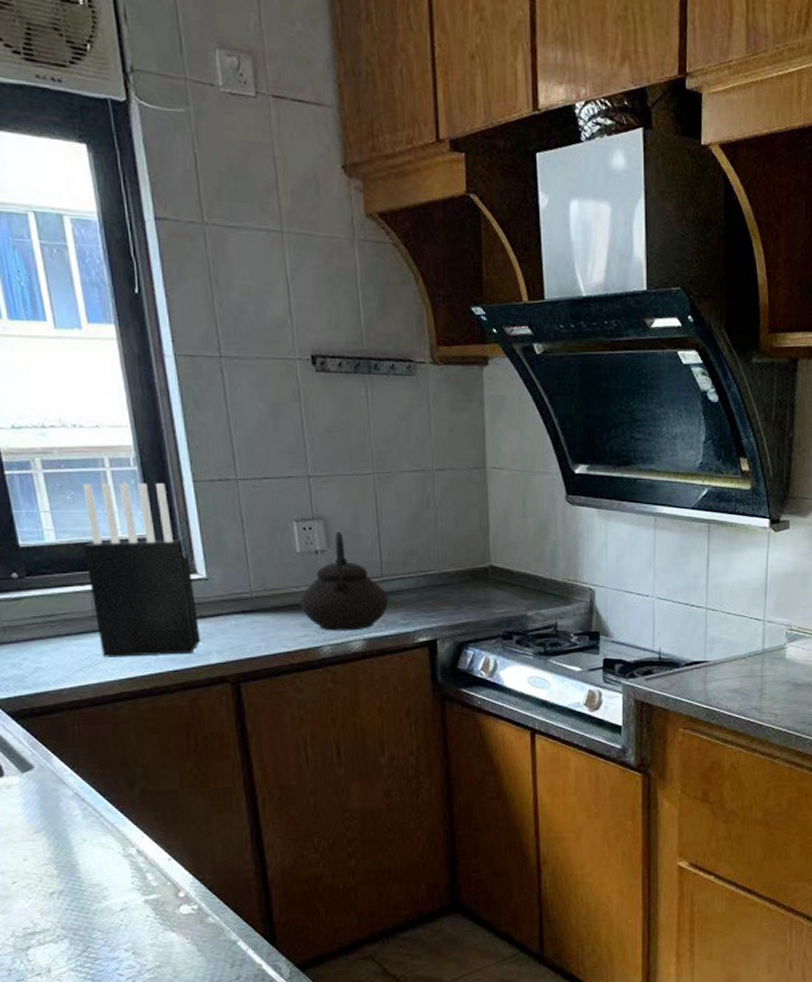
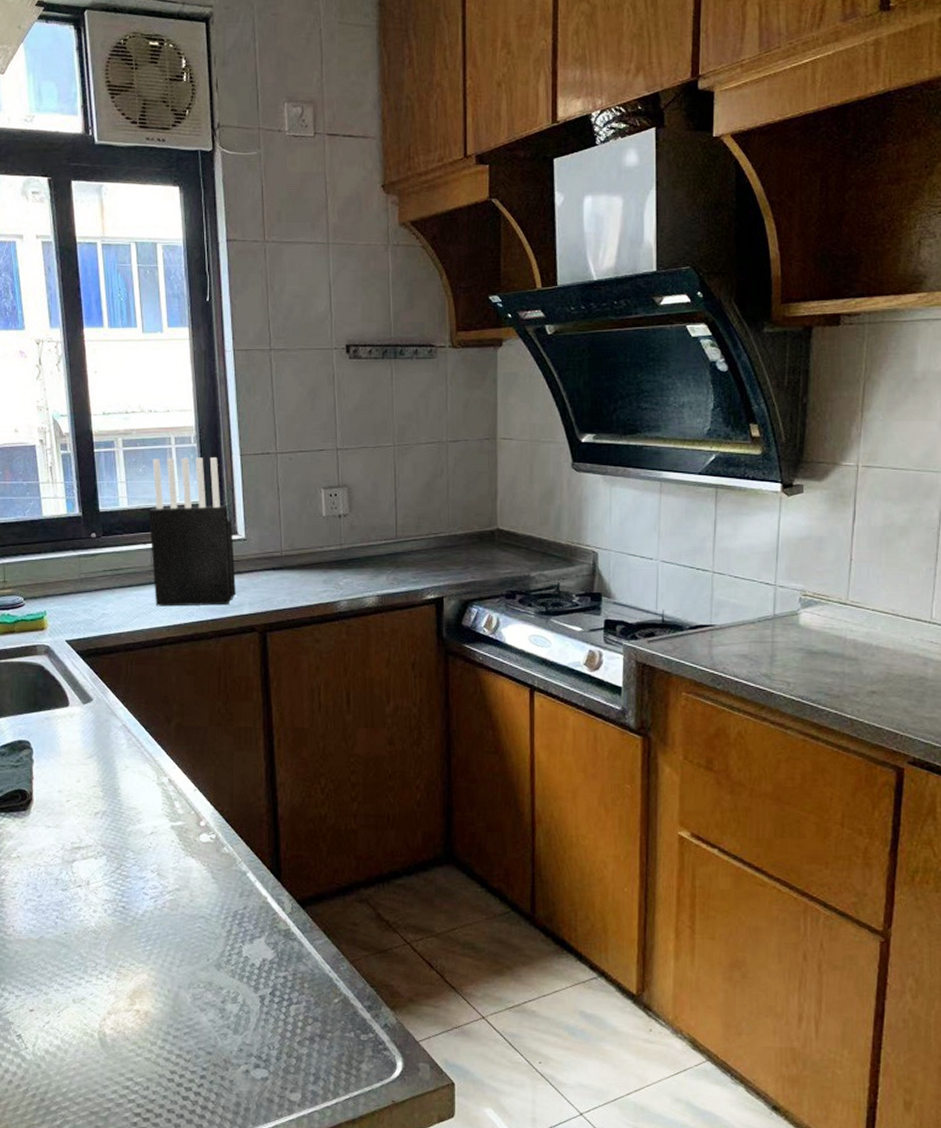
teapot: present [301,531,388,631] -> none [323,497,401,587]

